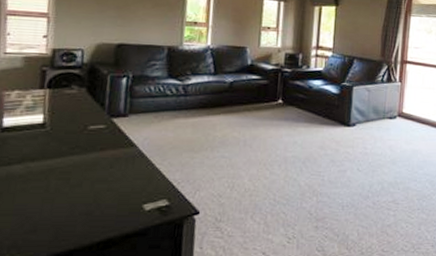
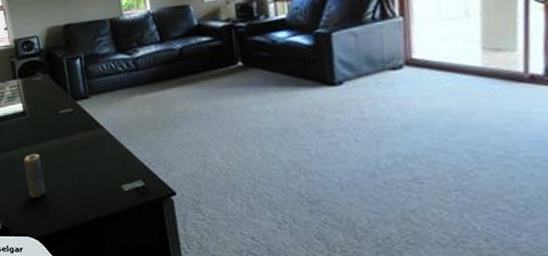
candle: none [24,170,52,219] -> present [23,154,46,198]

